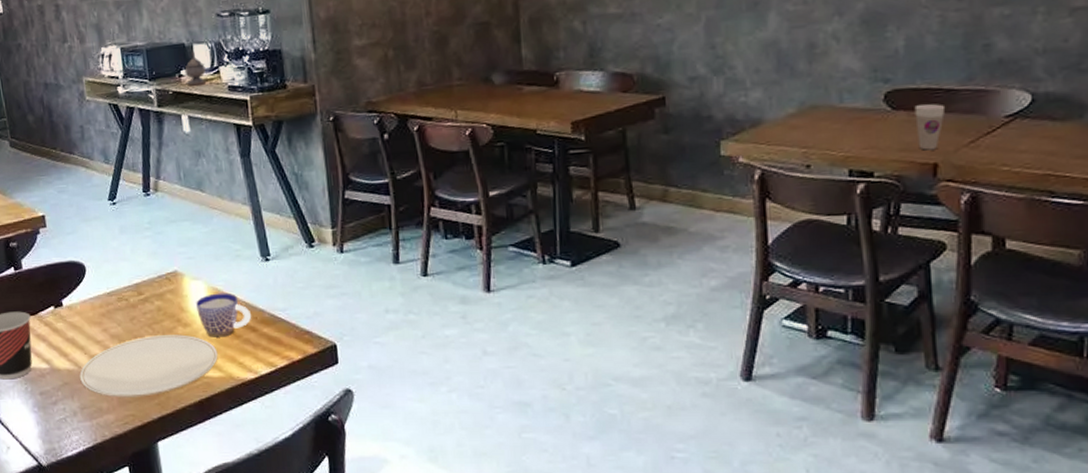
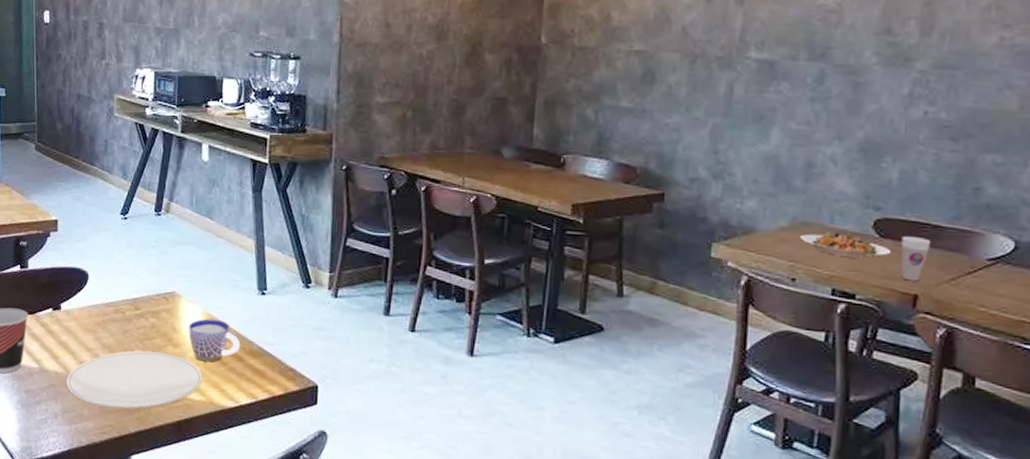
sugar bowl: present [184,51,208,87] -> none [211,85,233,119]
salad: none [810,108,906,136] -> present [800,231,892,259]

